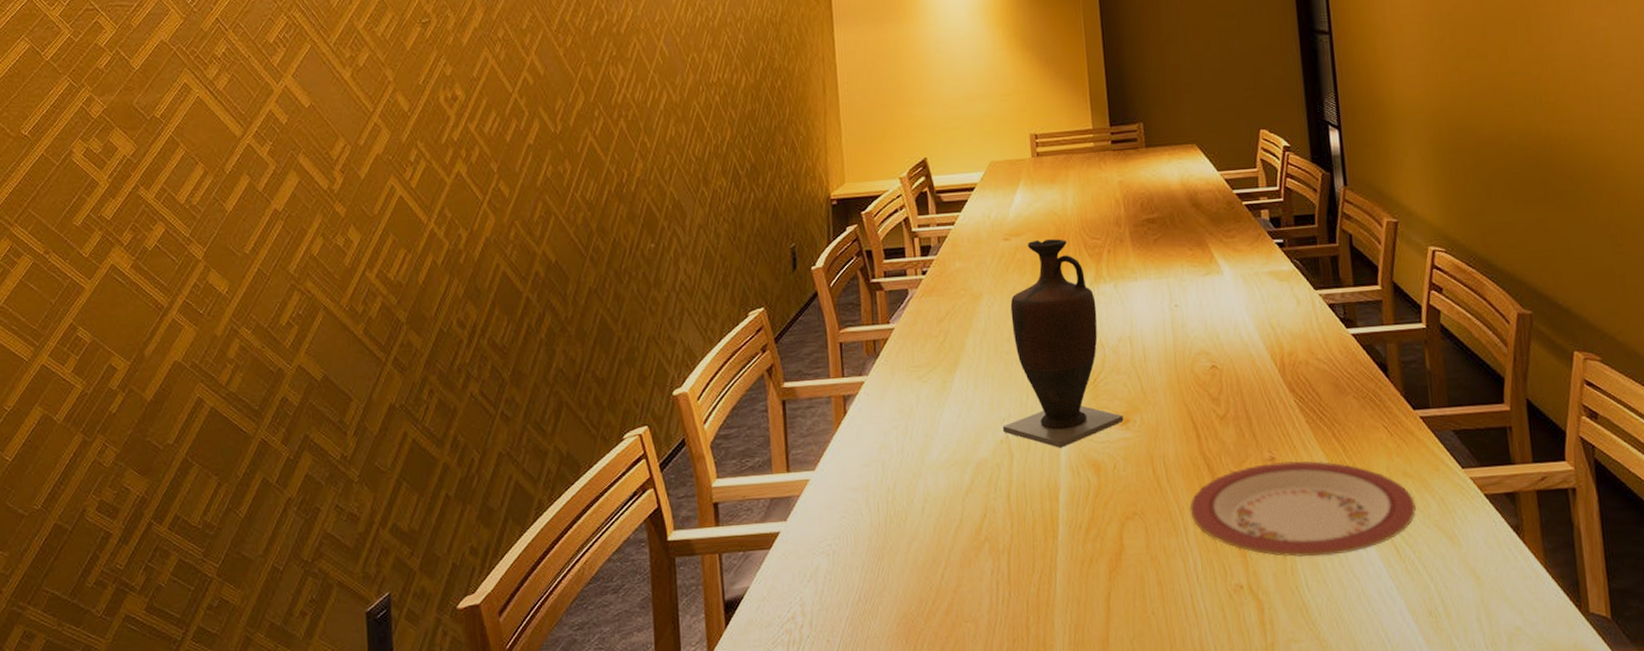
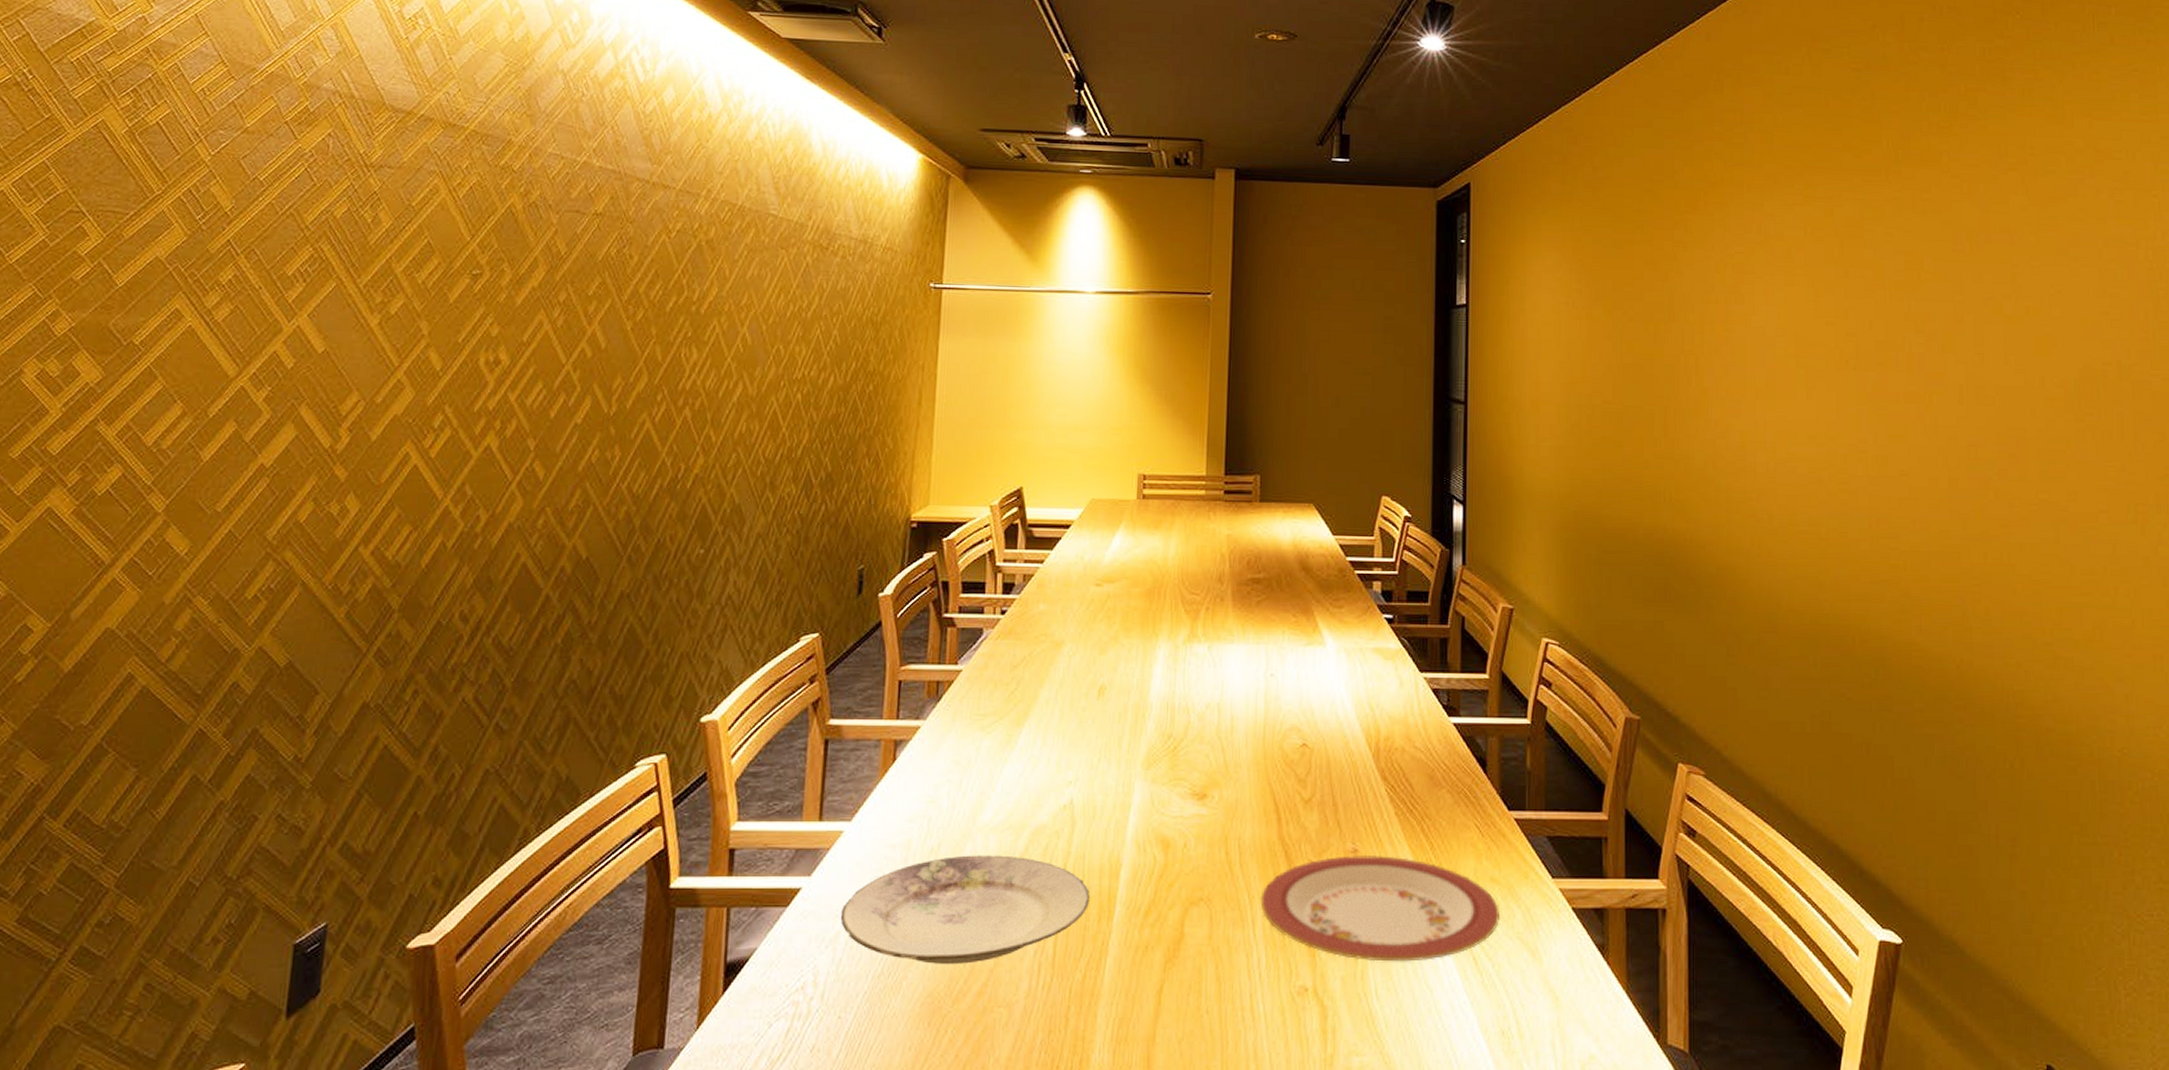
plate: none [816,489,1035,589] -> present [840,855,1090,964]
vase: present [1002,239,1124,448] -> none [1067,589,1201,819]

